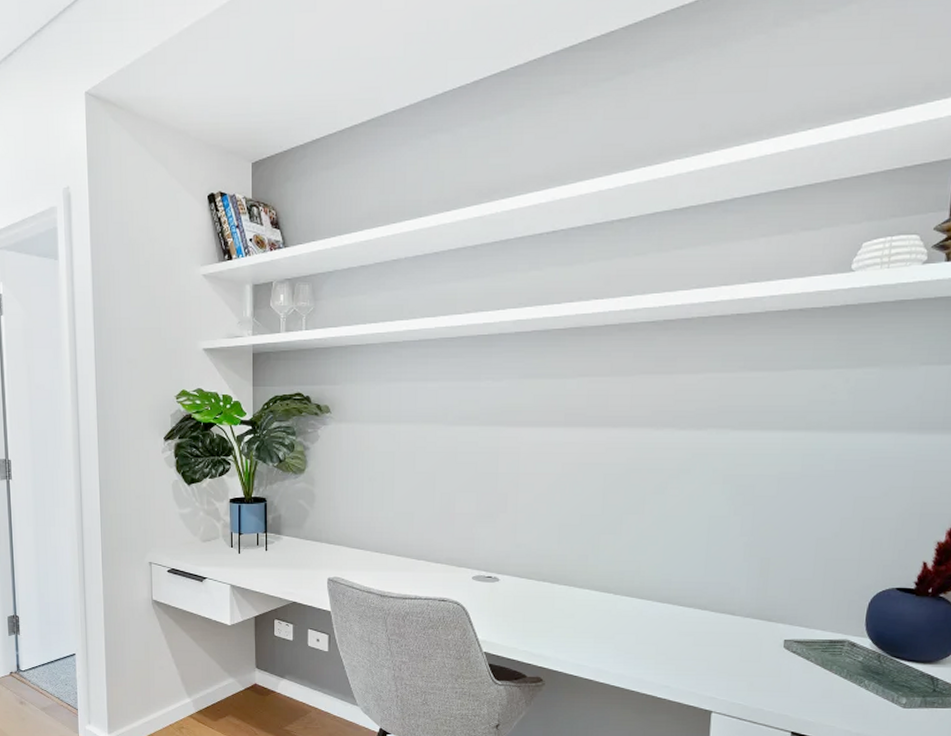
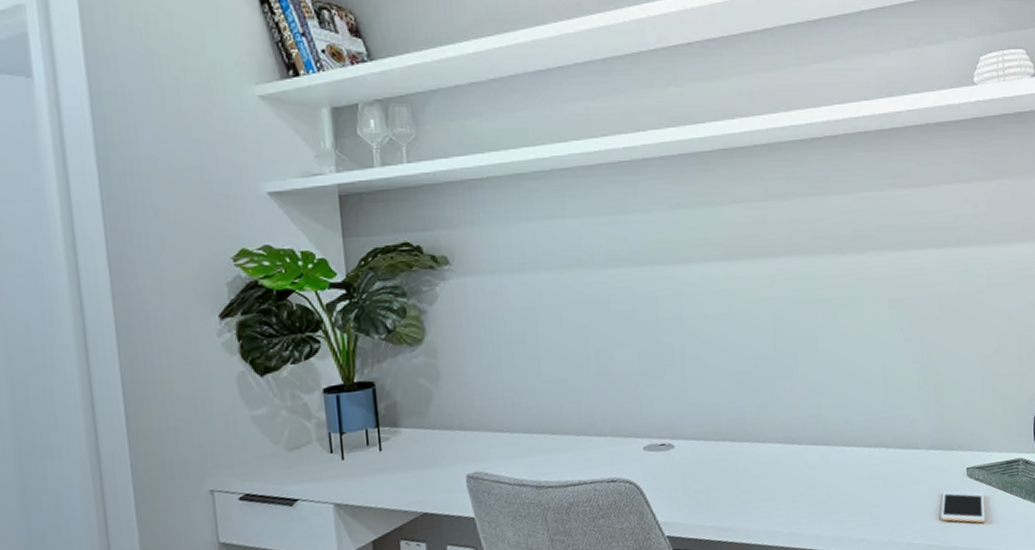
cell phone: none [749,658,800,693] -> present [941,490,986,523]

